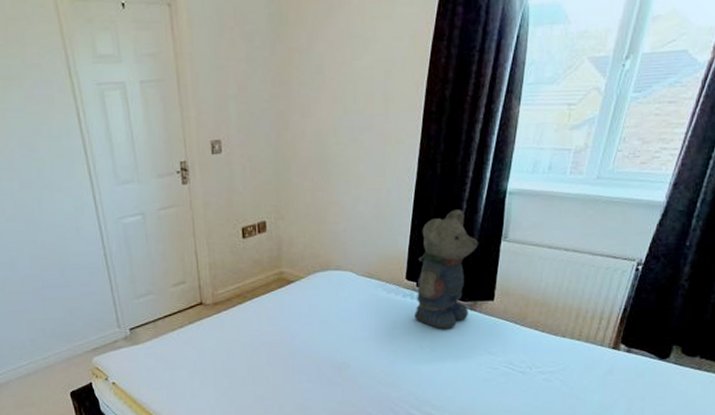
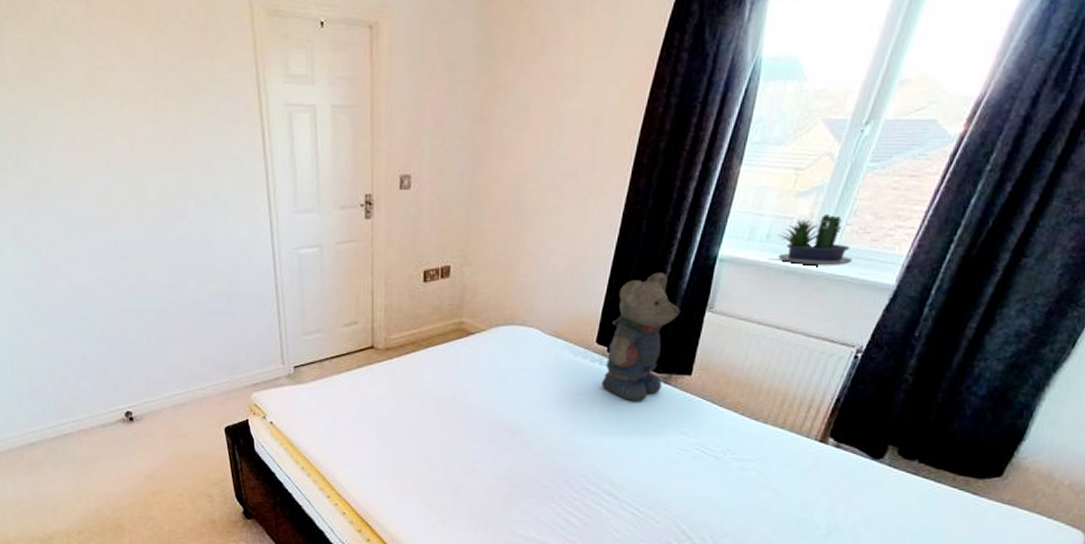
potted plant: none [558,143,626,191] -> present [777,215,852,266]

